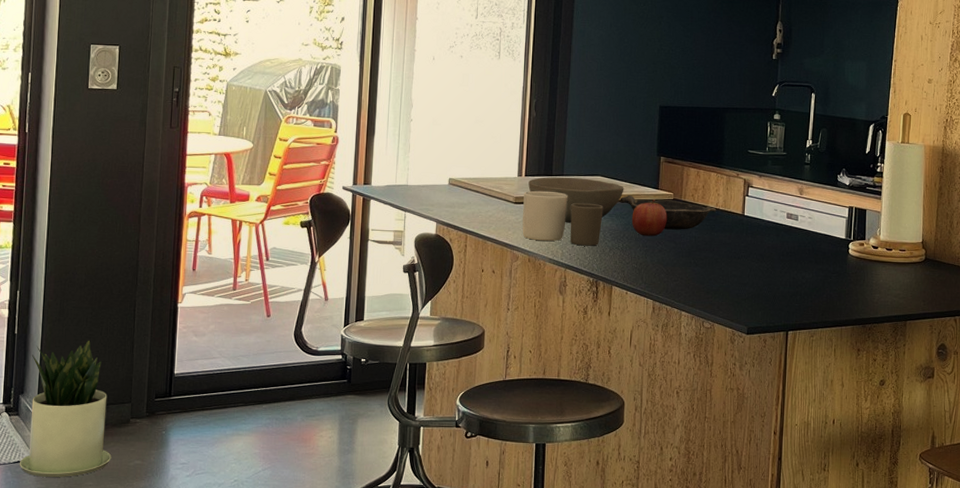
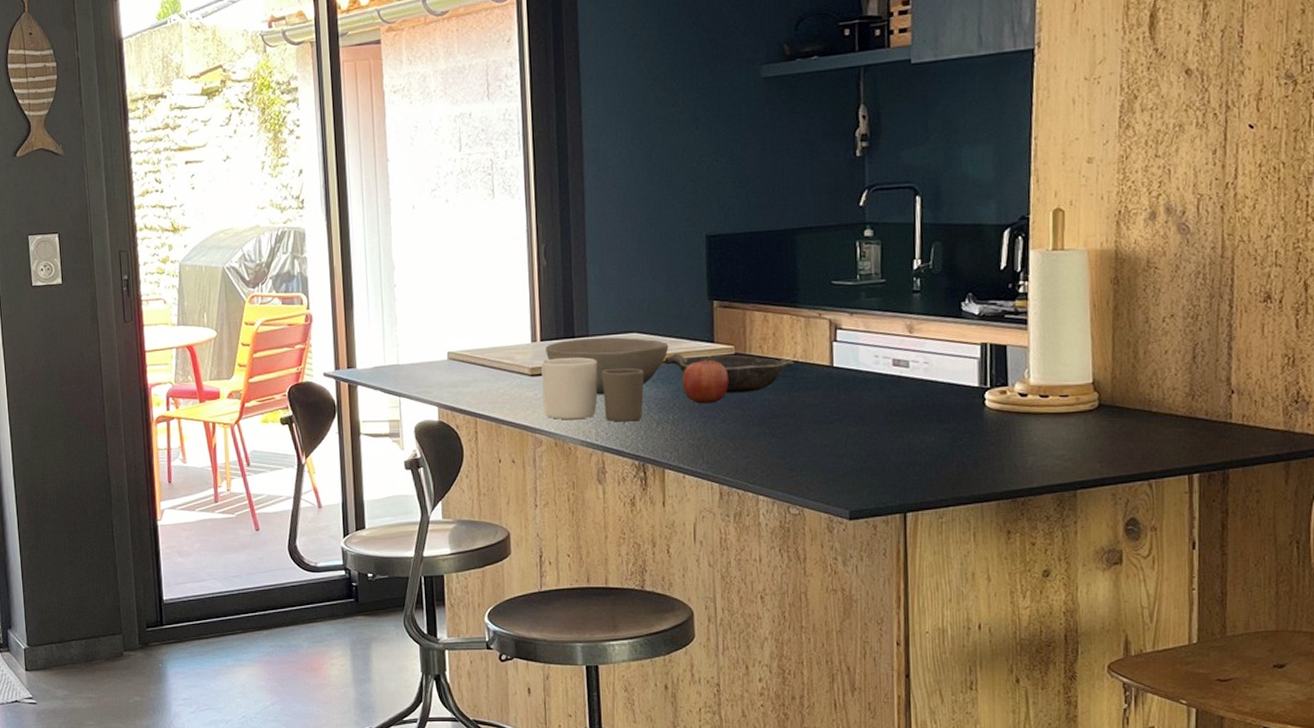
planter: present [19,340,112,477] -> none [14,567,110,717]

